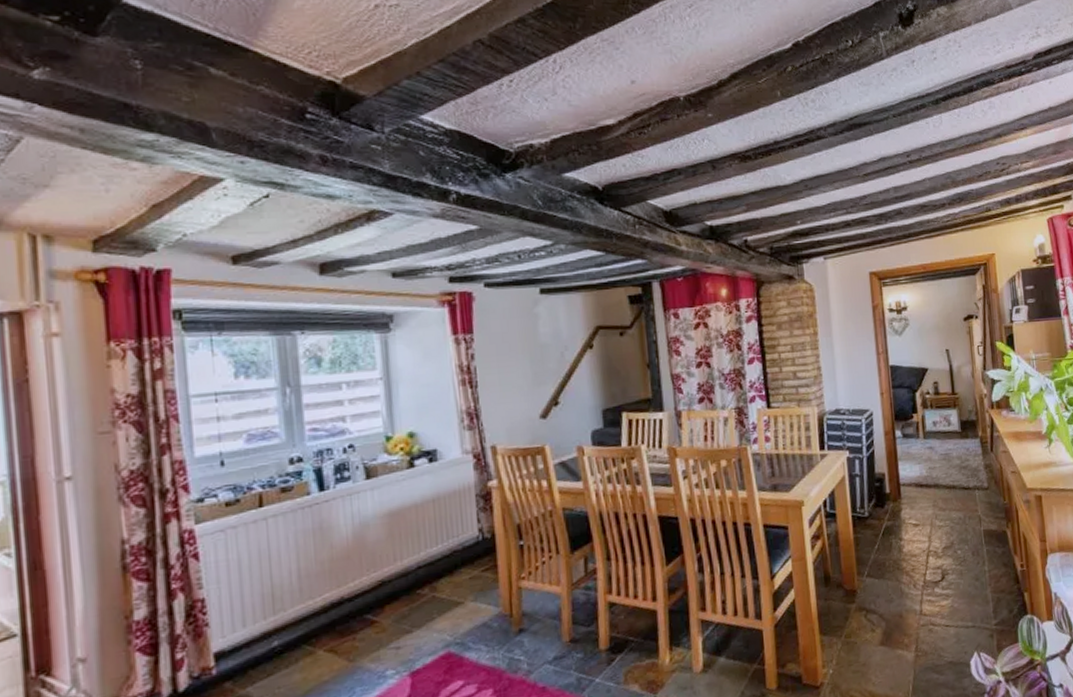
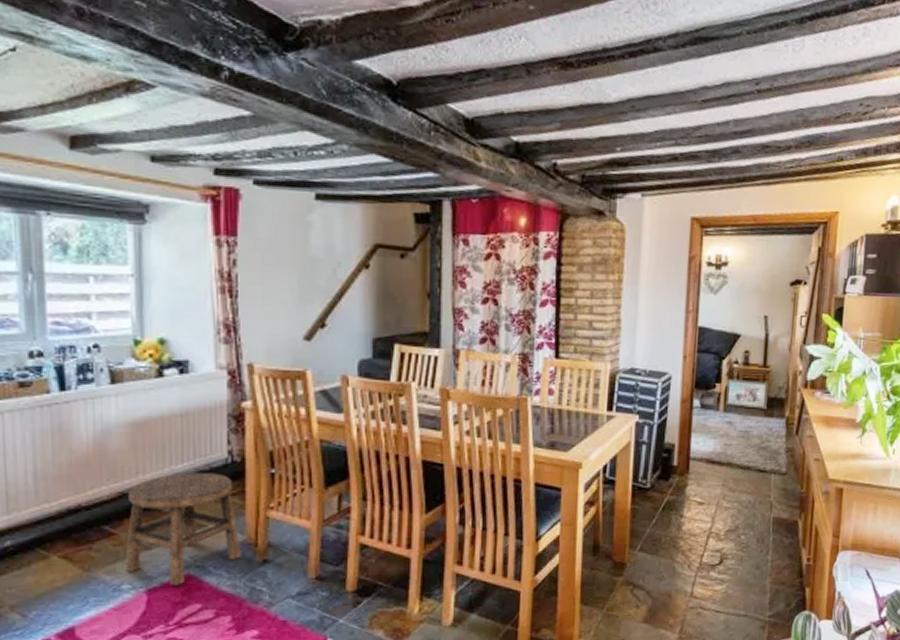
stool: none [388,551,498,666] -> present [125,473,241,586]

